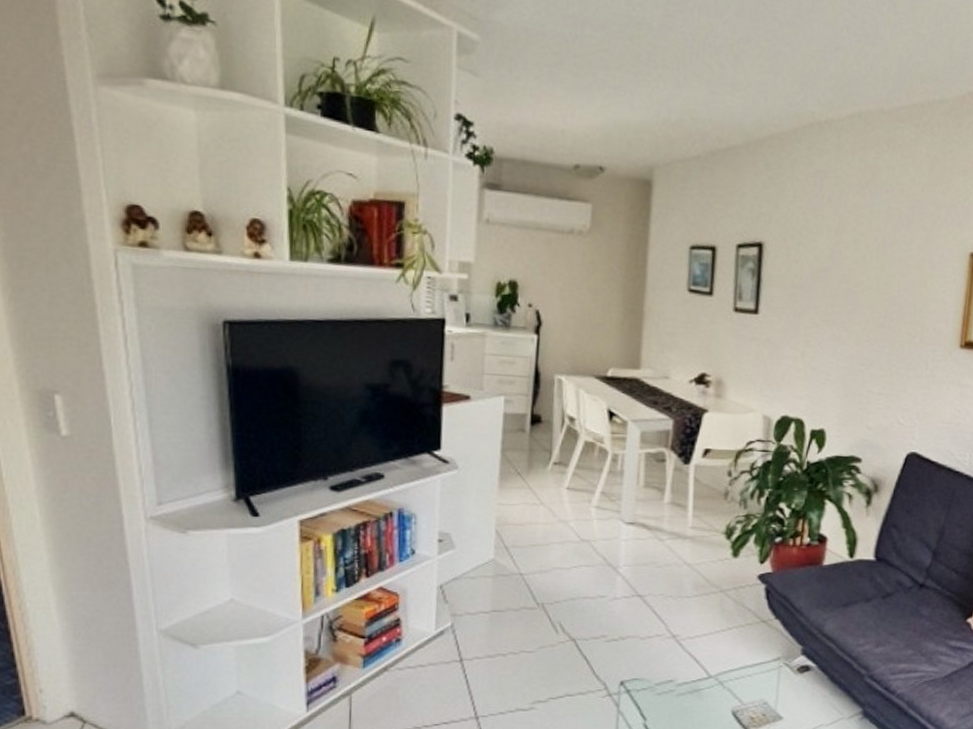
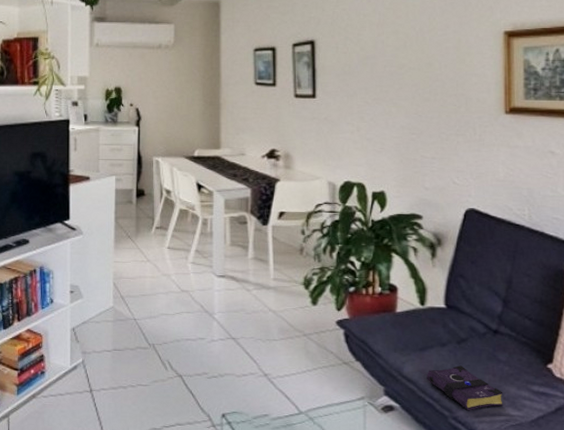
book: none [847,621,922,669] -> present [427,365,503,411]

